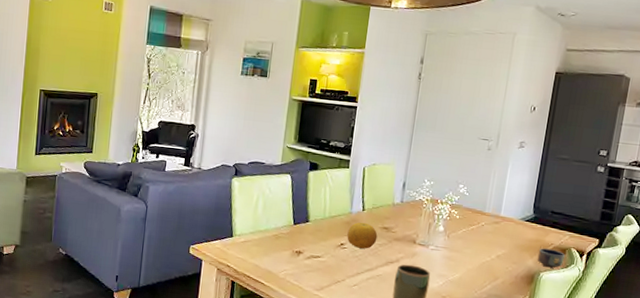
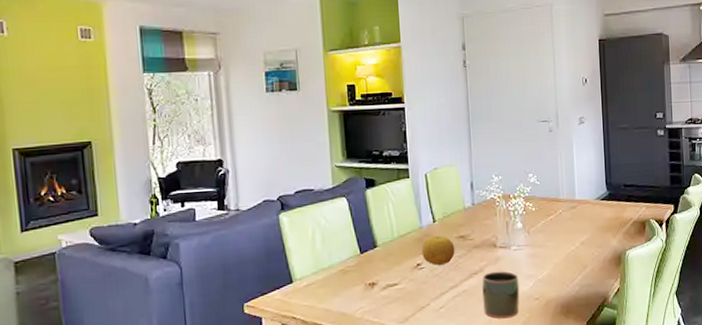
mug: present [537,248,565,268] -> none [619,224,646,244]

